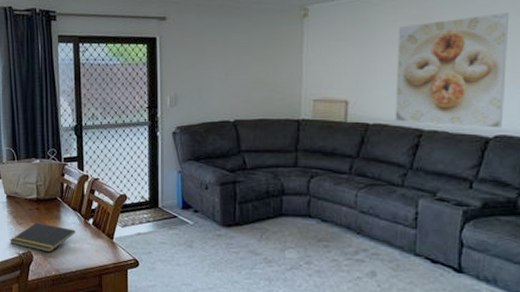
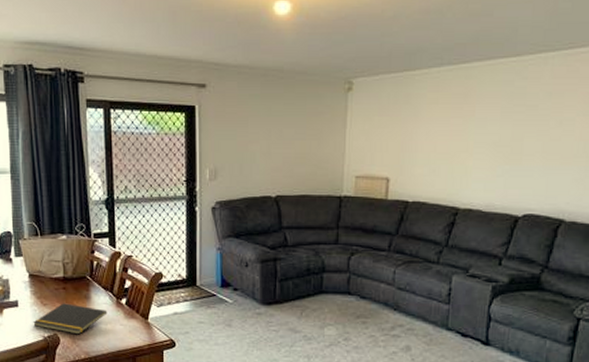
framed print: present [395,13,510,128] -> none [433,95,542,208]

